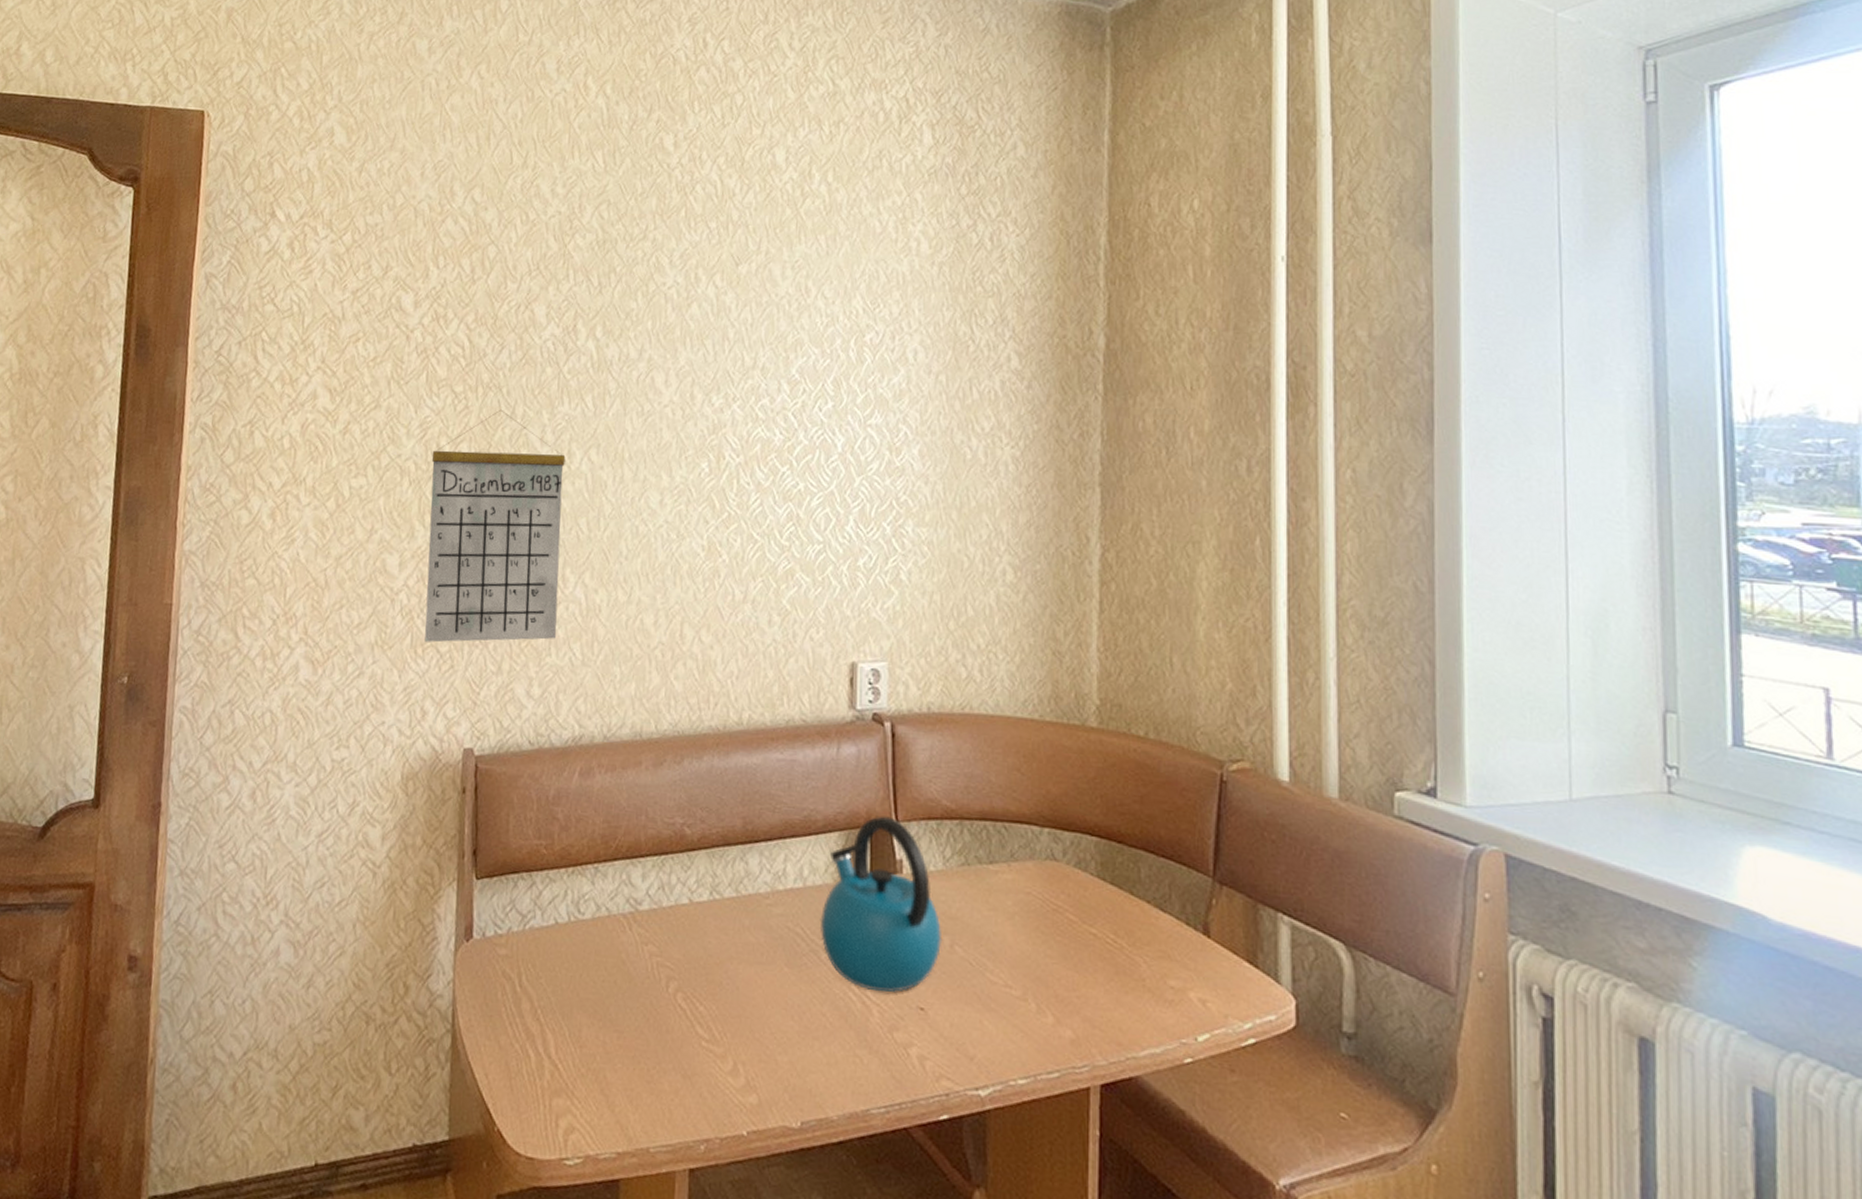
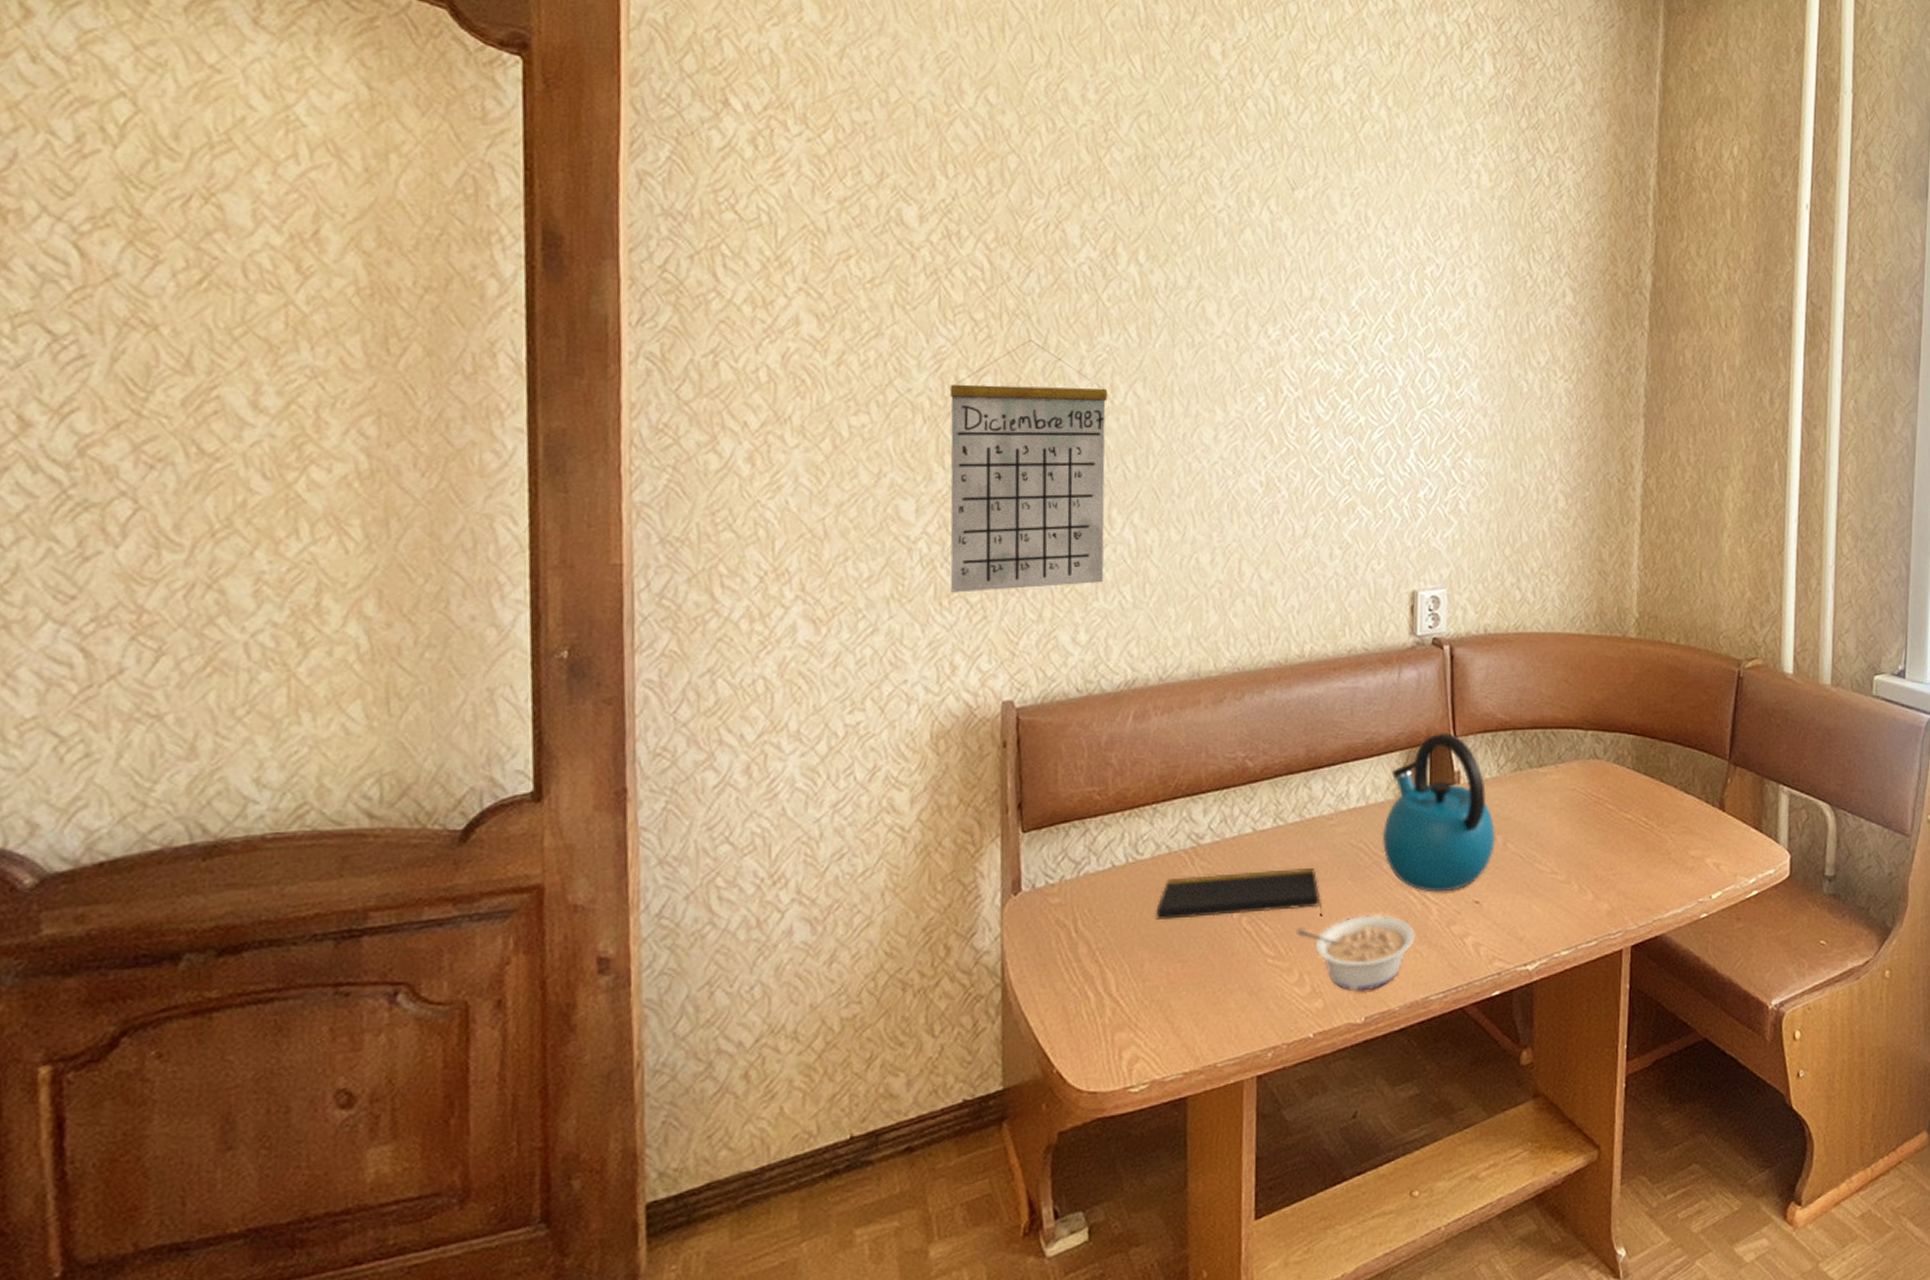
notepad: none [594,941,758,1003] -> present [1156,867,1323,921]
legume: none [731,1007,856,1092] -> present [1296,915,1416,991]

